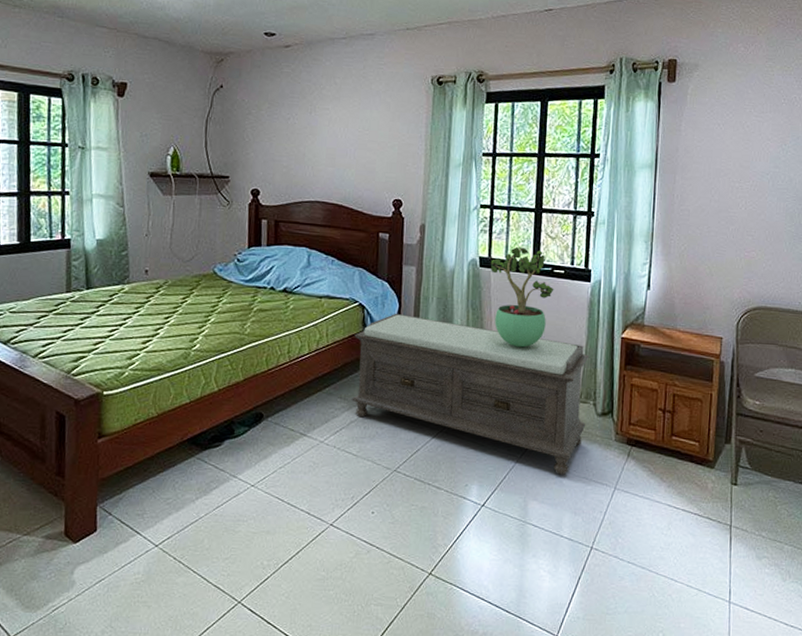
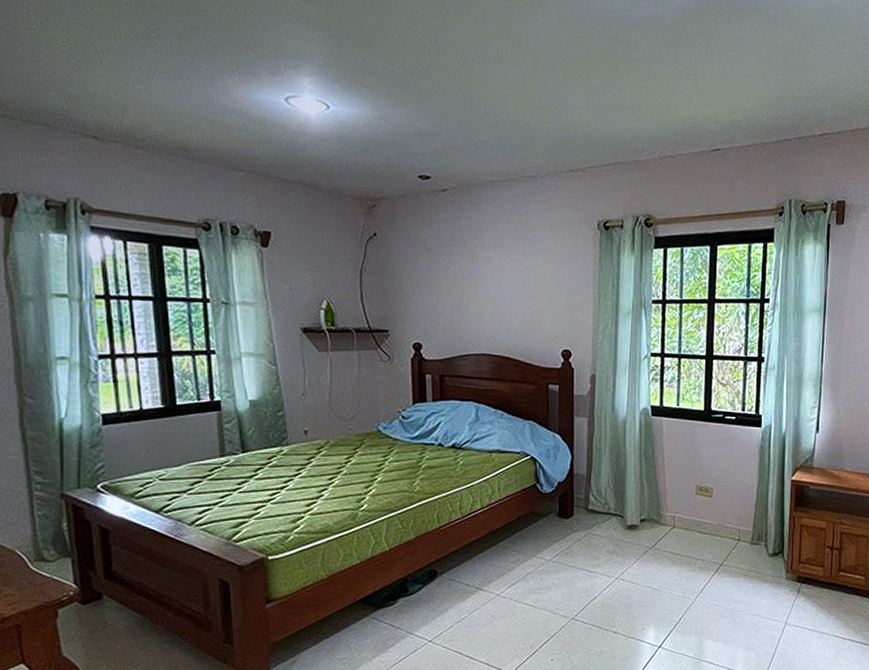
bench: present [352,313,589,475] -> none [527,465,761,614]
potted plant: present [490,246,554,348] -> none [662,394,726,494]

